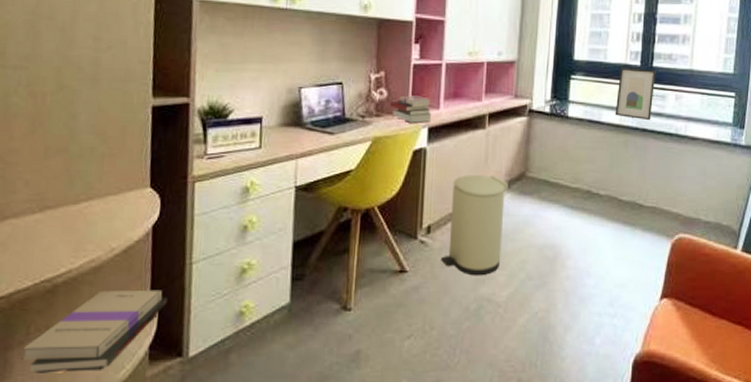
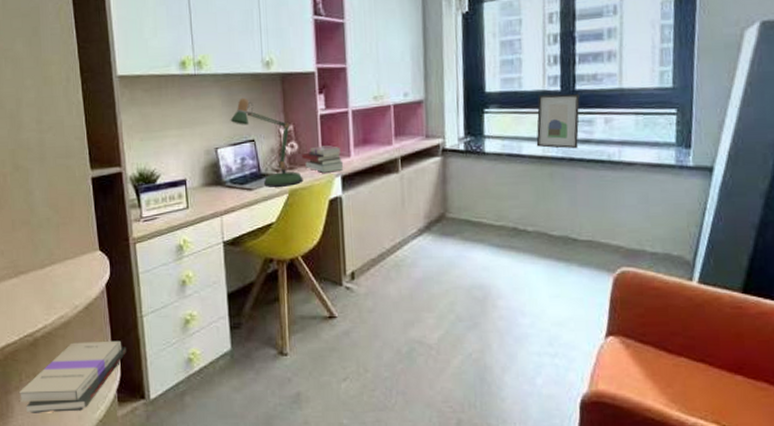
desk lamp: none [318,38,389,134] -> present [230,97,303,187]
pedal bin: present [440,175,508,276] -> none [367,219,428,319]

